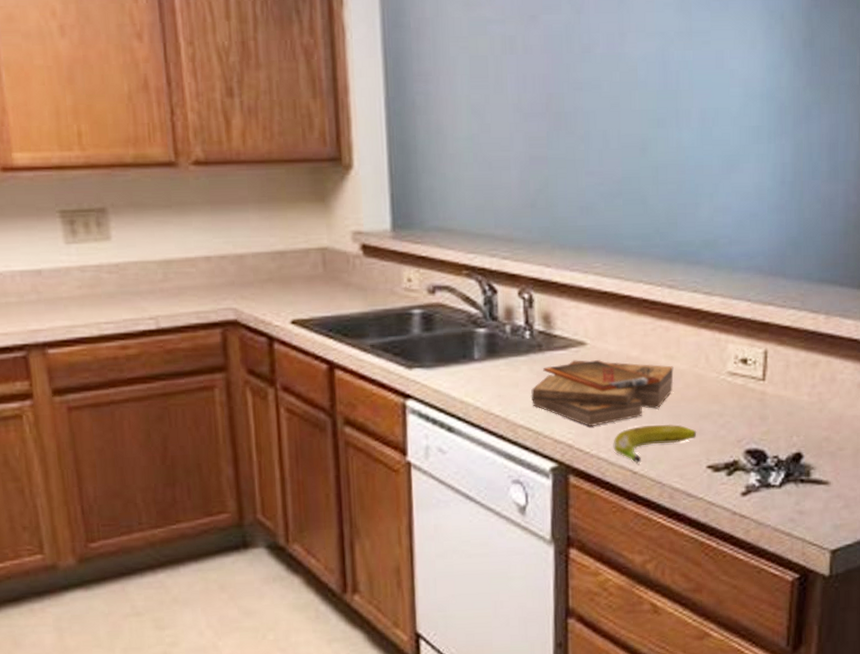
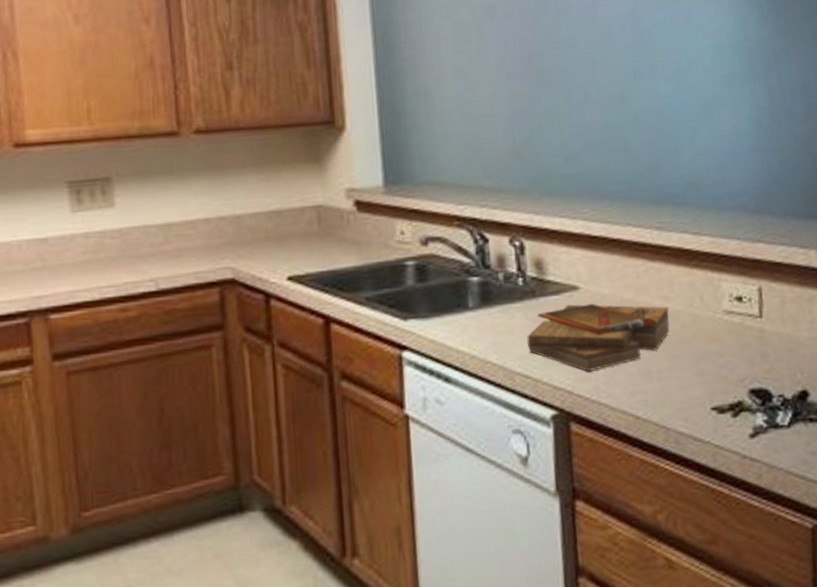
banana: present [613,424,697,464] -> none [613,365,698,409]

